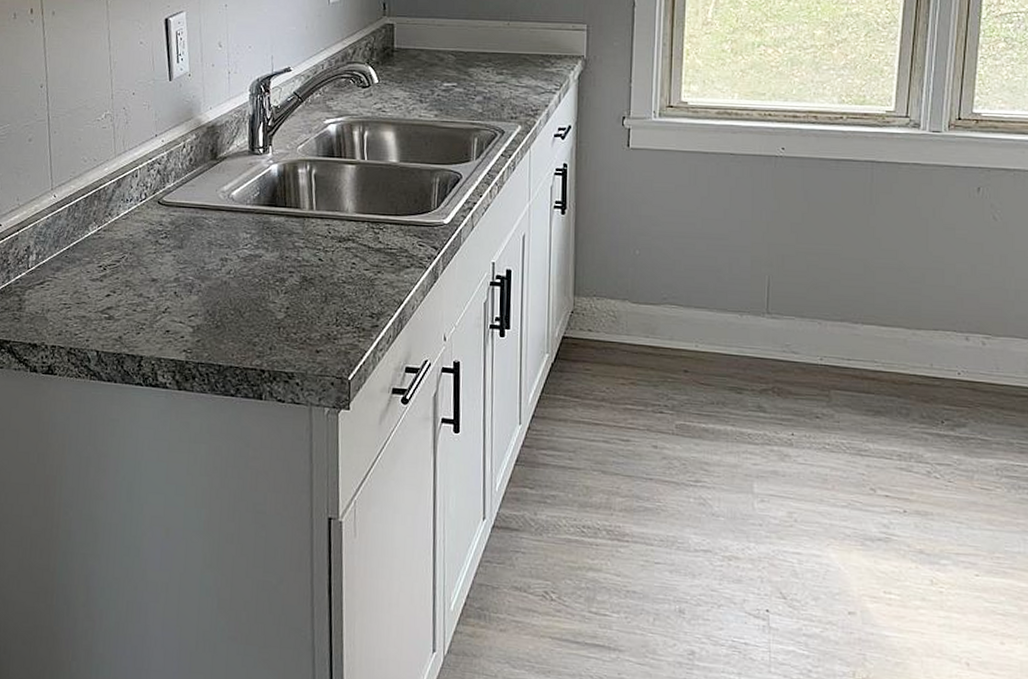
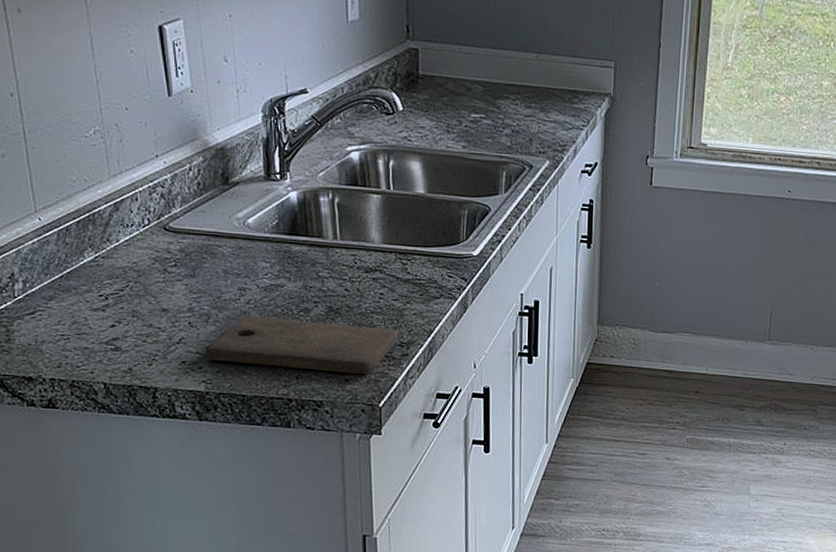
cutting board: none [188,286,369,347] -> present [206,316,399,375]

